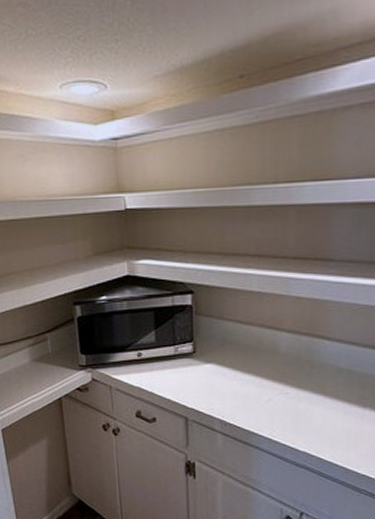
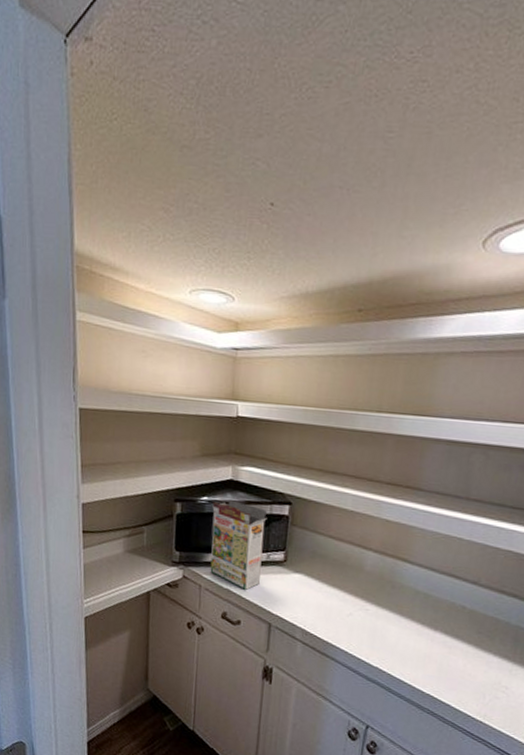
cereal box: none [112,296,170,386] -> present [210,500,267,590]

